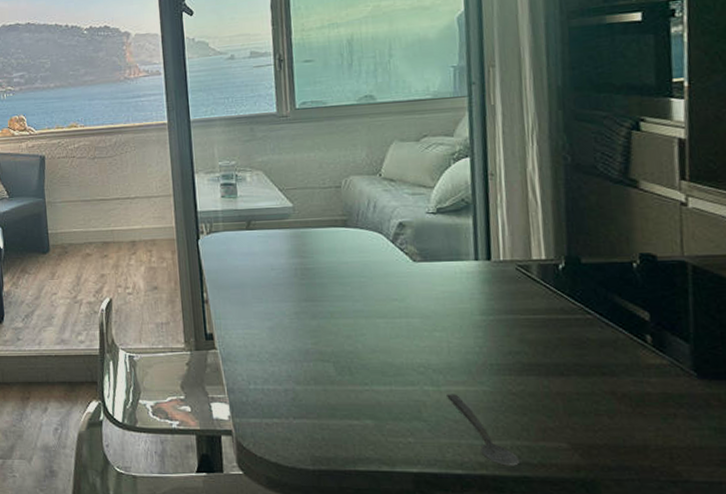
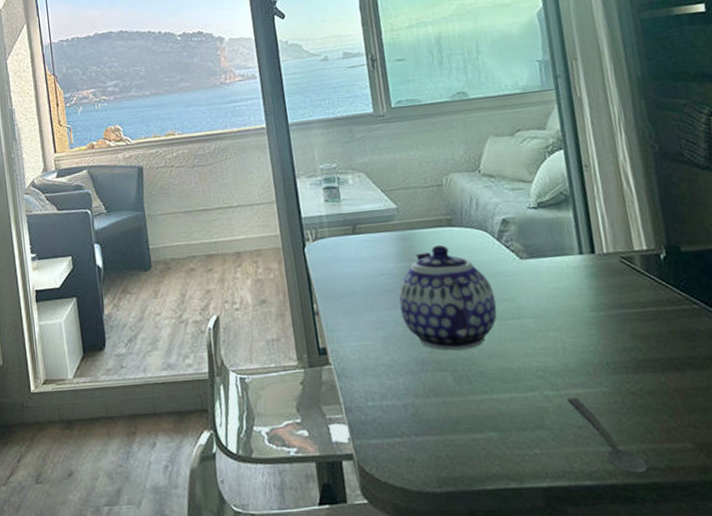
teapot: none [288,244,385,344] -> present [398,244,497,351]

